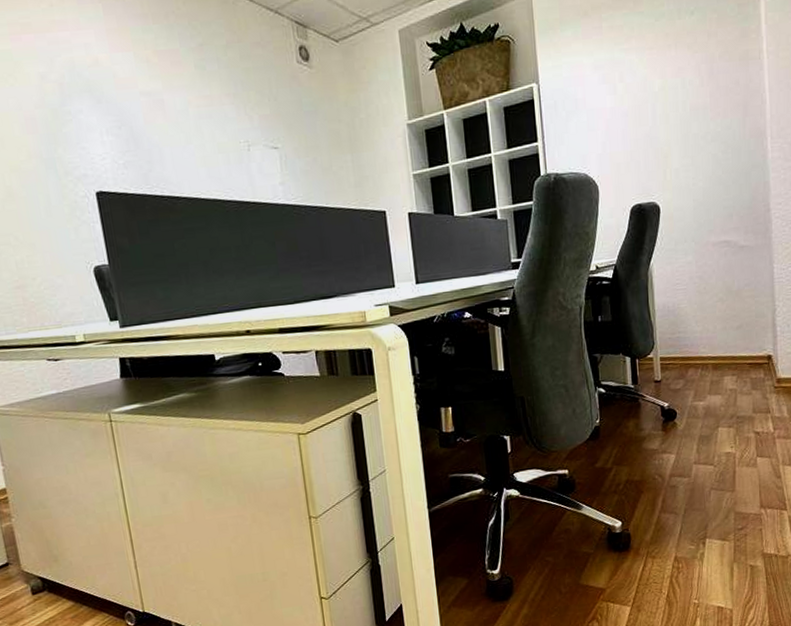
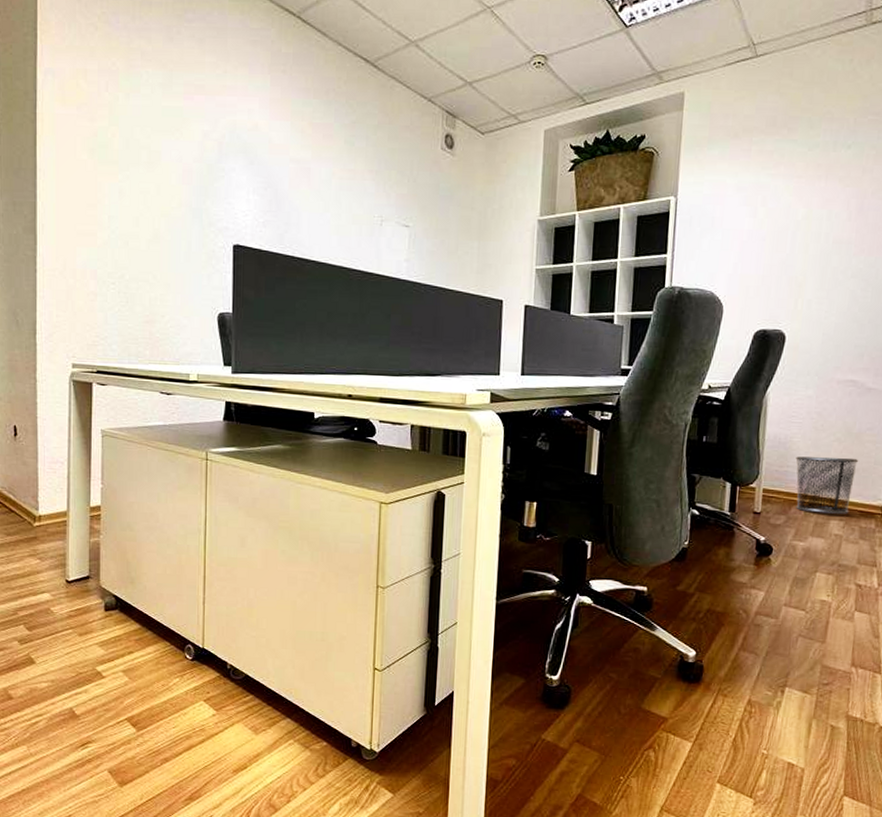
waste bin: none [685,315,742,373] -> present [796,456,859,514]

